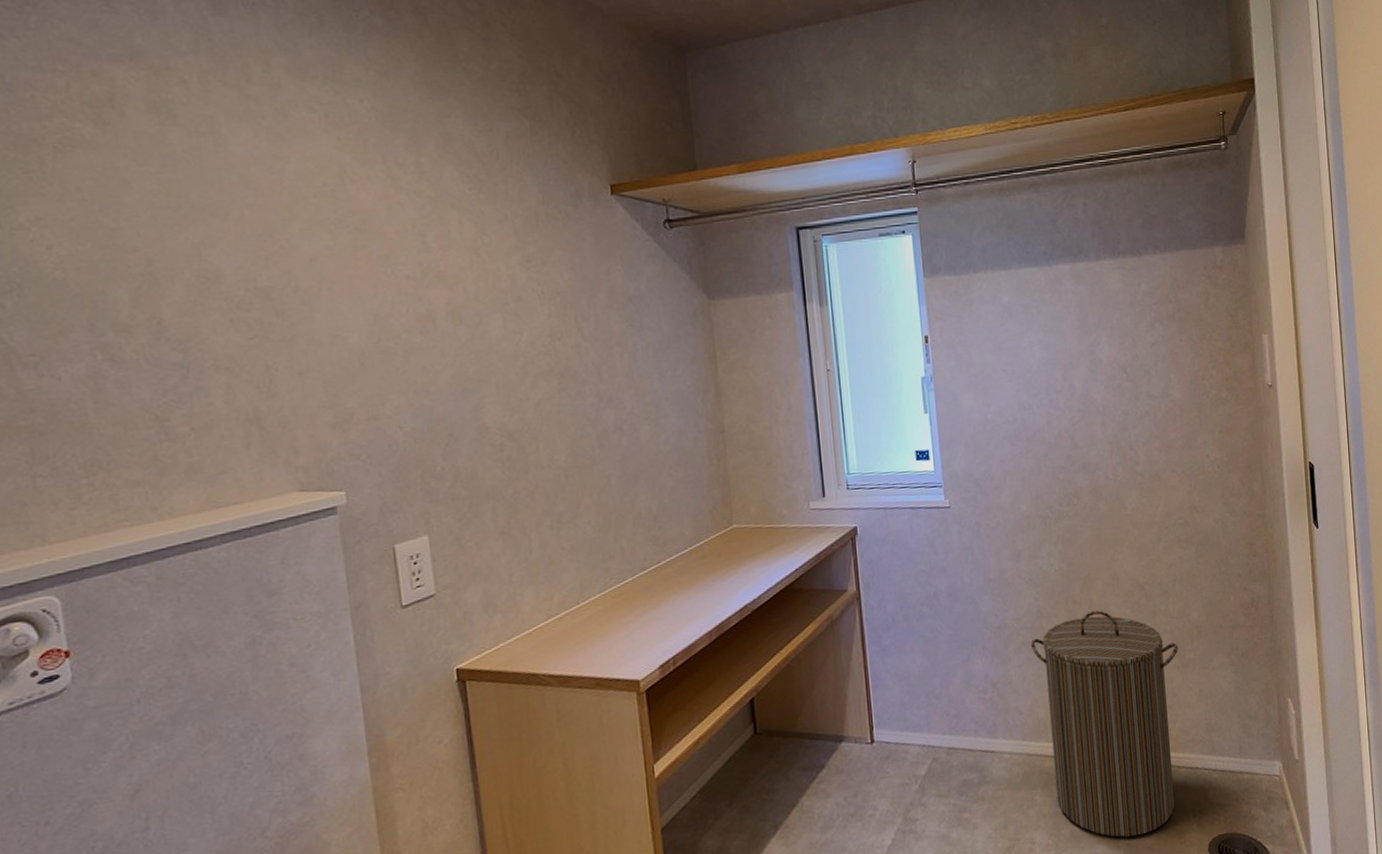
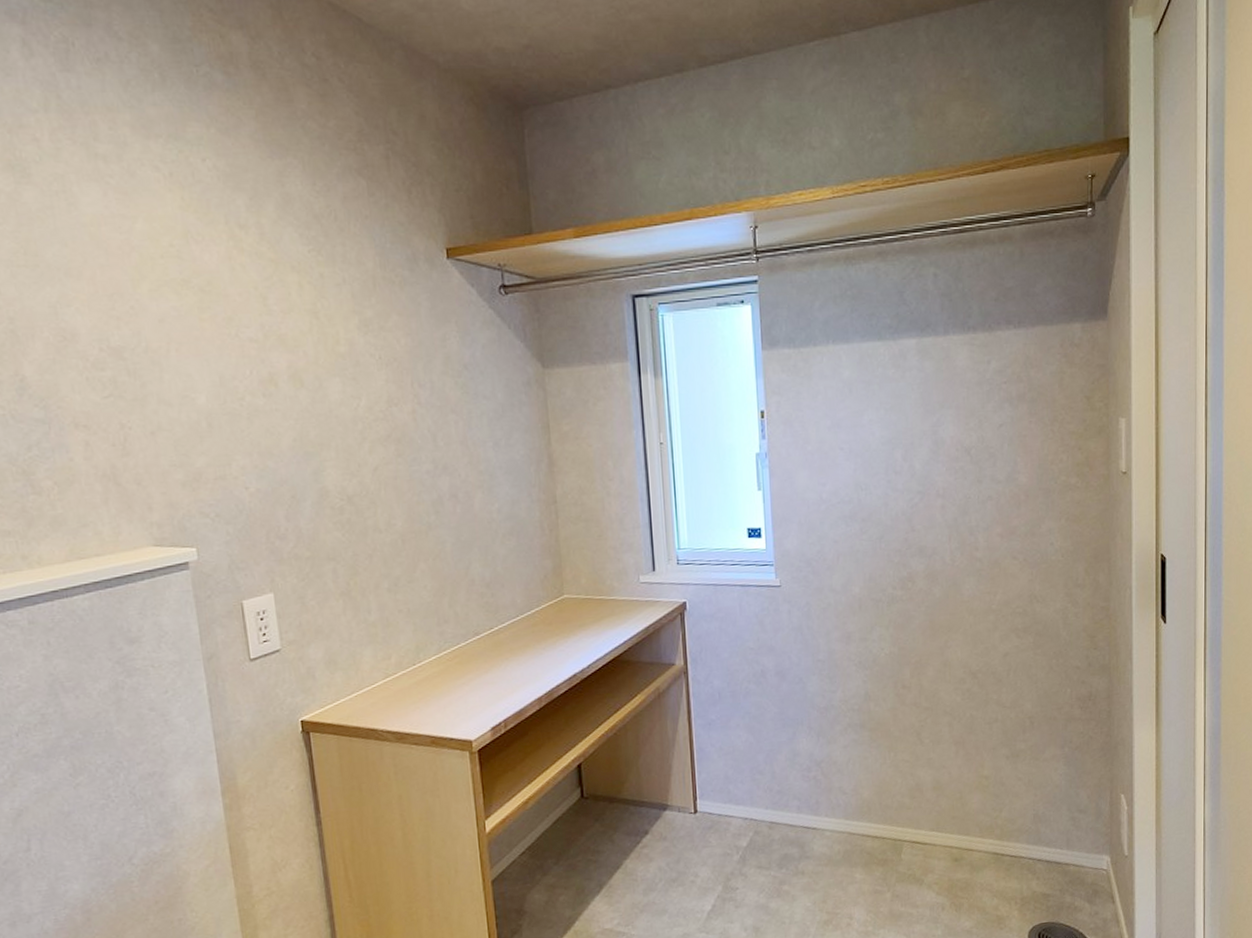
laundry hamper: present [1030,610,1178,838] -> none [857,696,1009,919]

